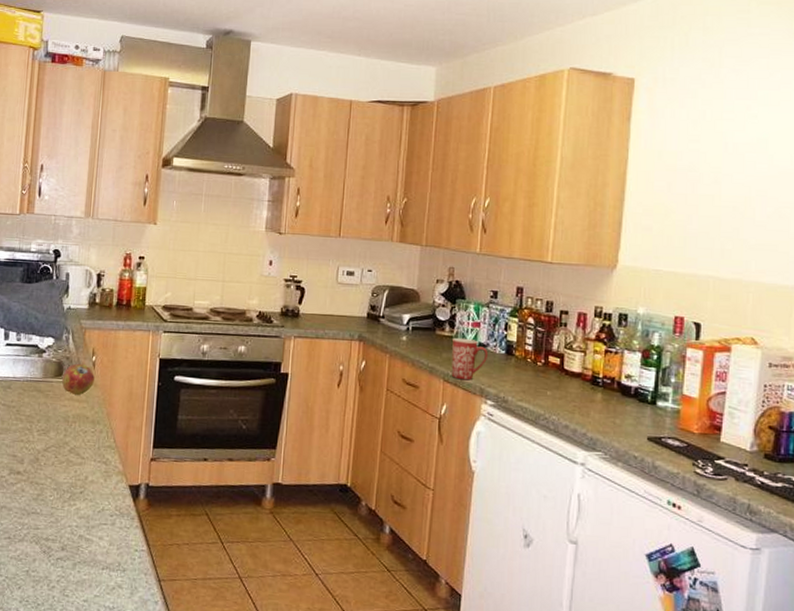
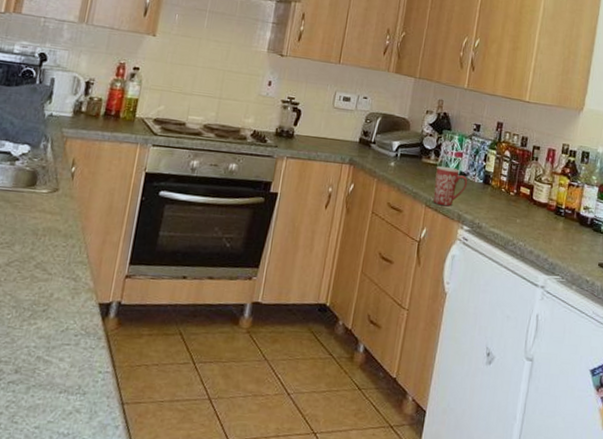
fruit: present [62,363,94,396] -> none [34,173,72,208]

